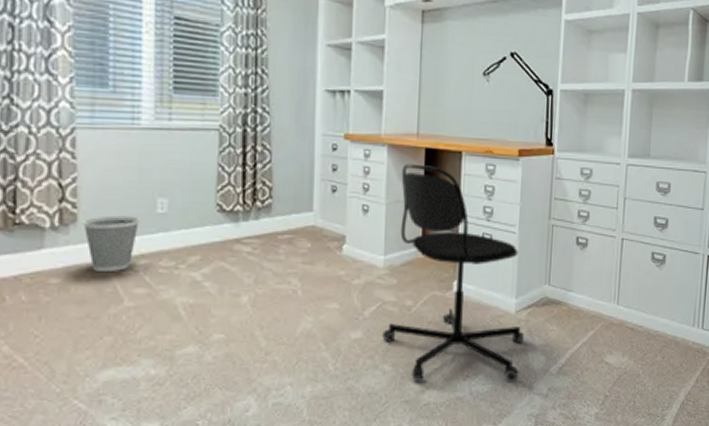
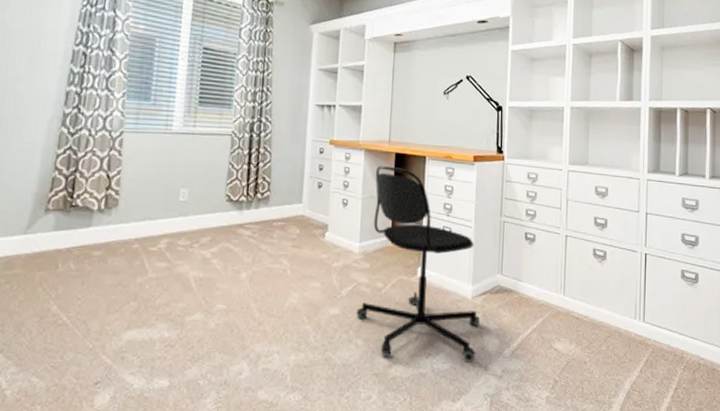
wastebasket: present [83,215,141,273] -> none [122,201,167,249]

